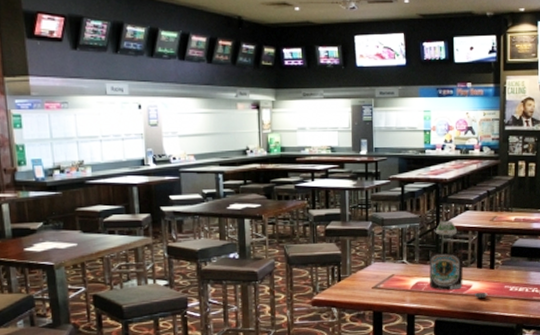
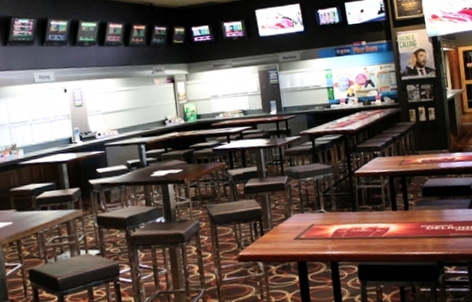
beer bottle: present [429,220,488,298] -> none [345,168,406,240]

